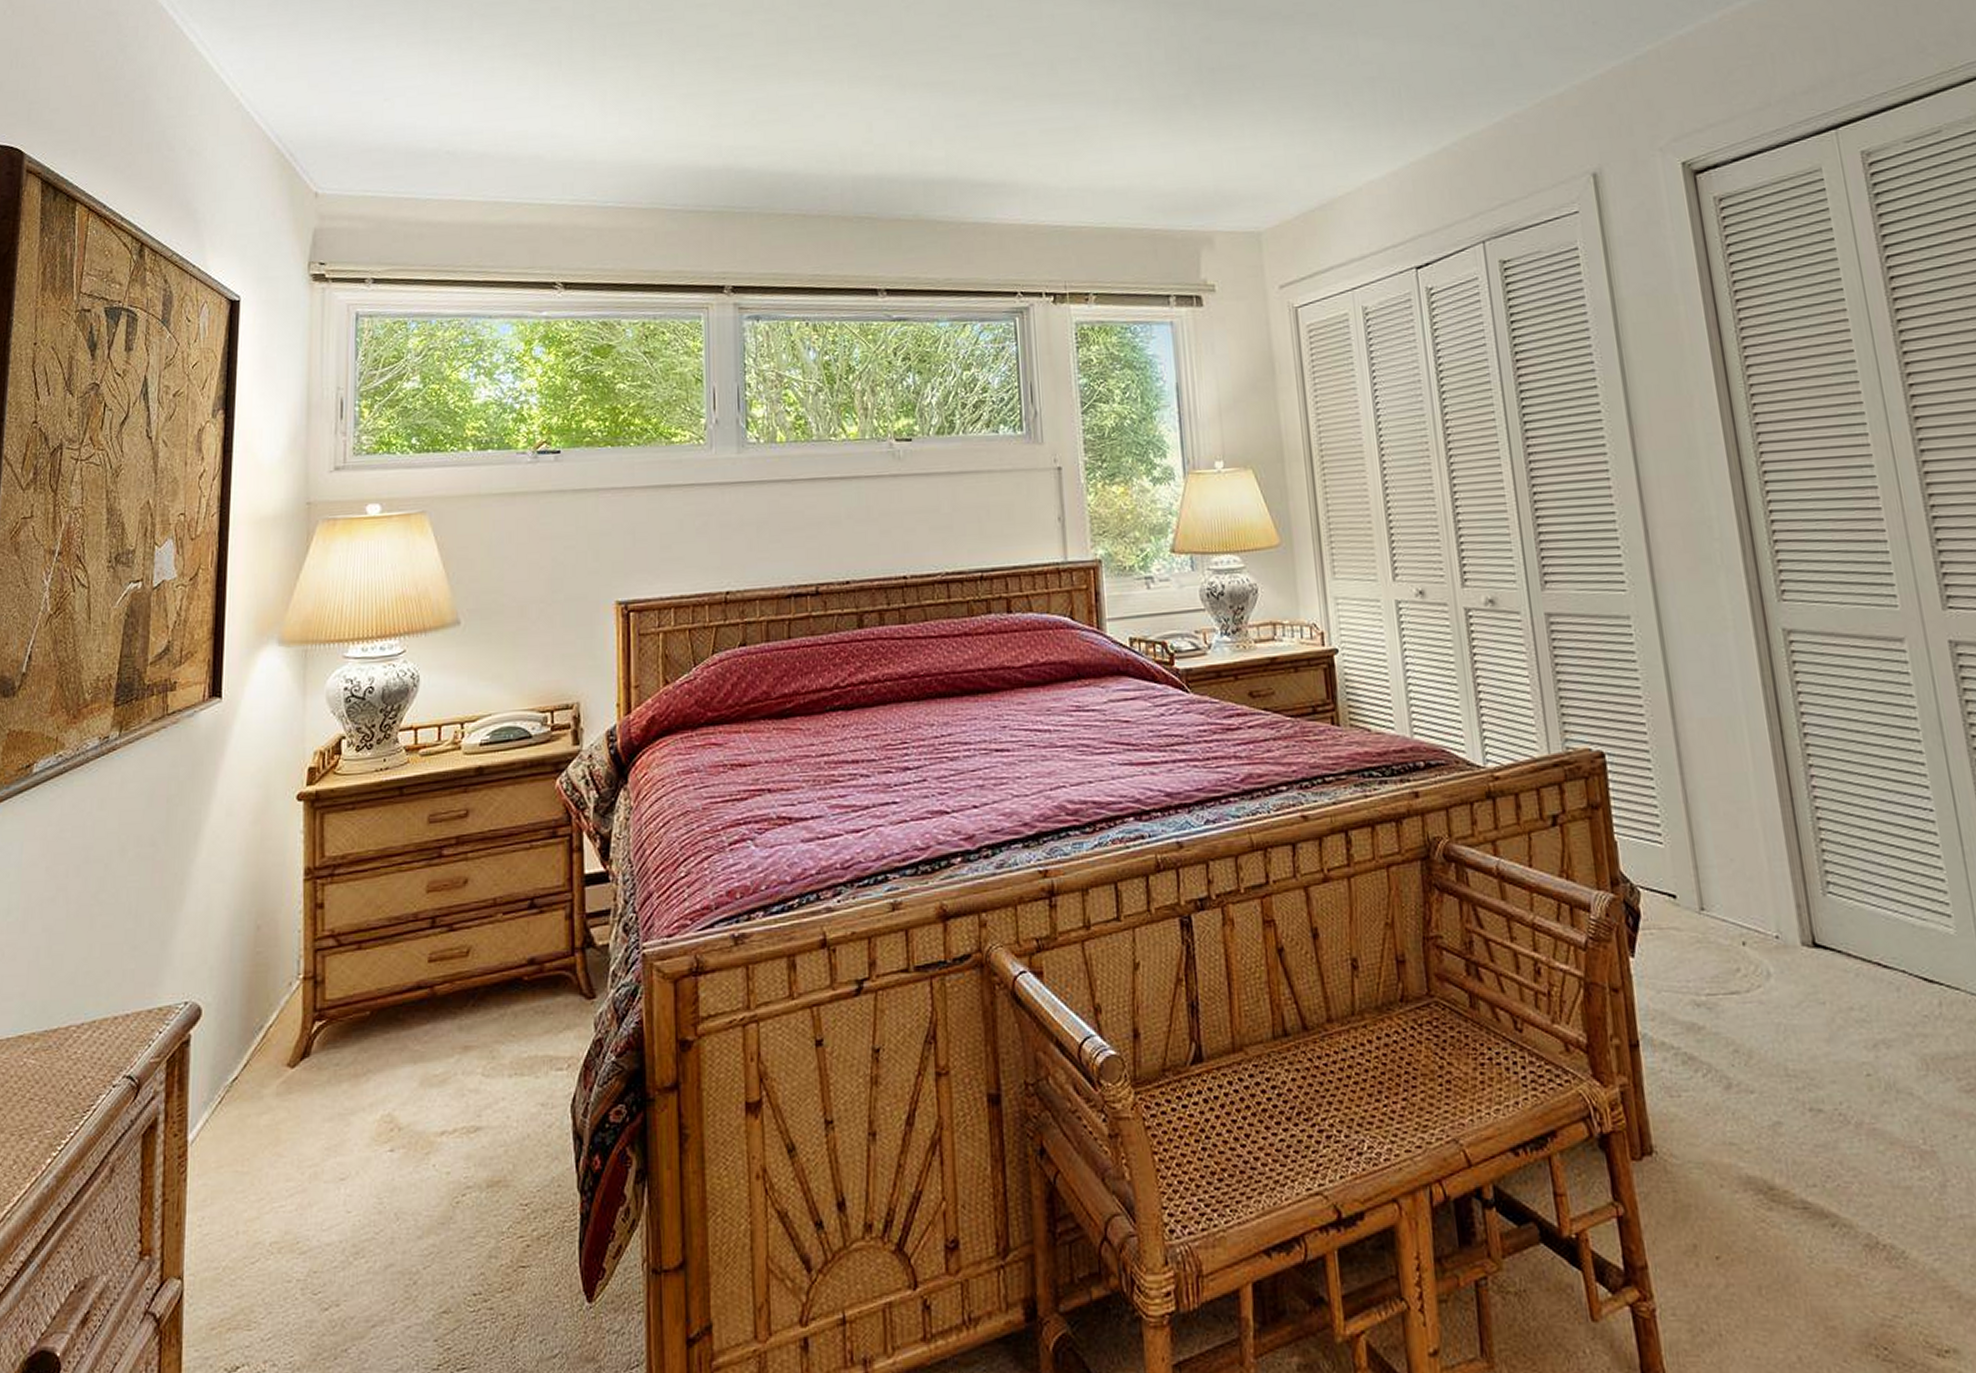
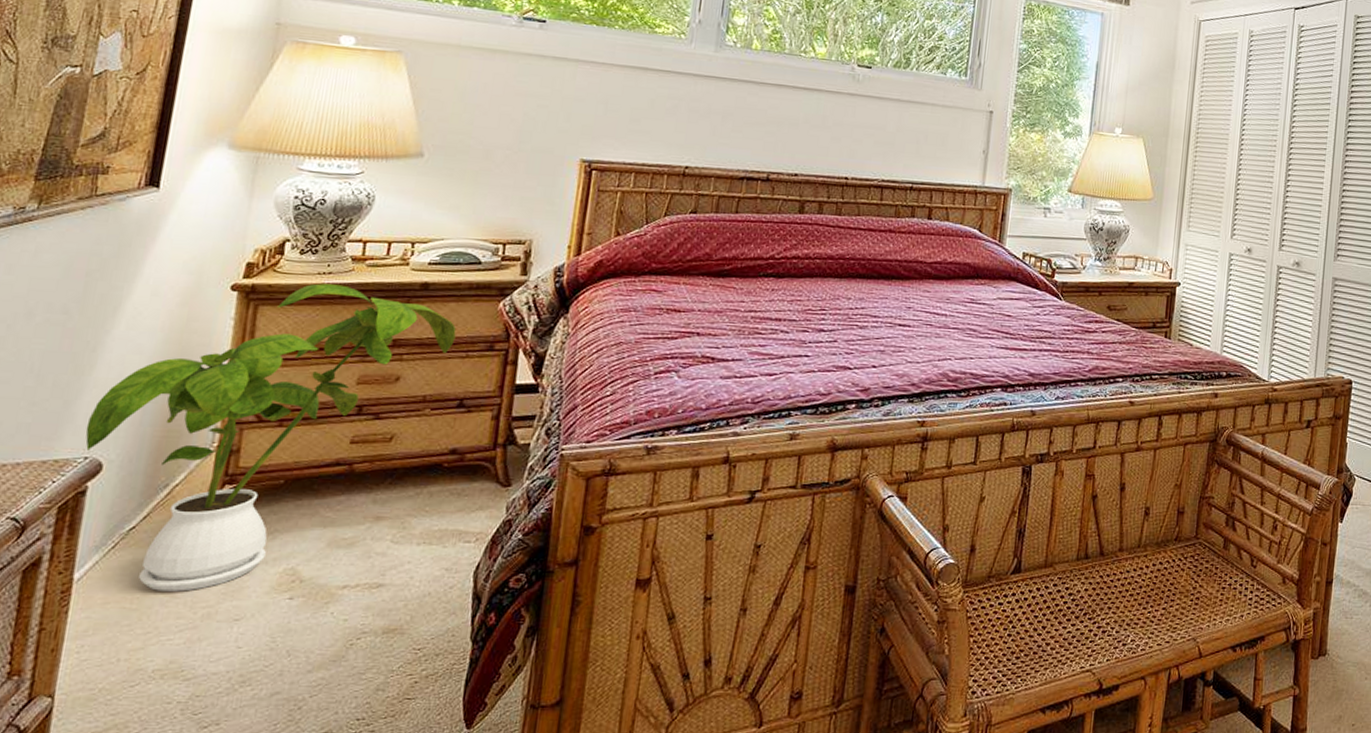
house plant: none [183,780,517,1150] -> present [85,283,457,592]

